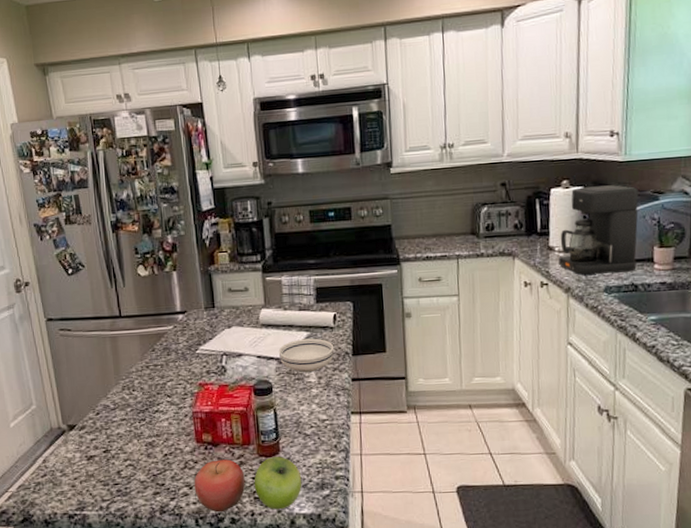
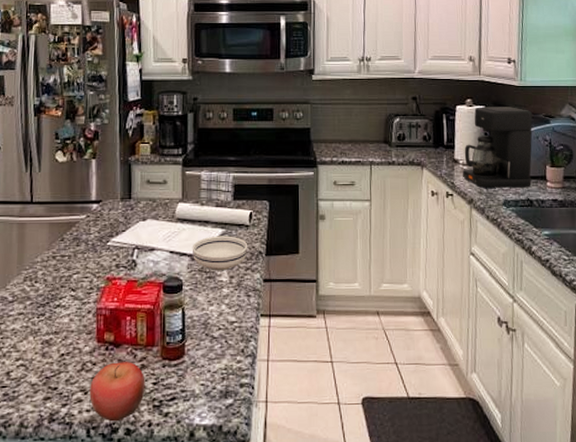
fruit: present [254,456,302,510] -> none [154,359,205,420]

